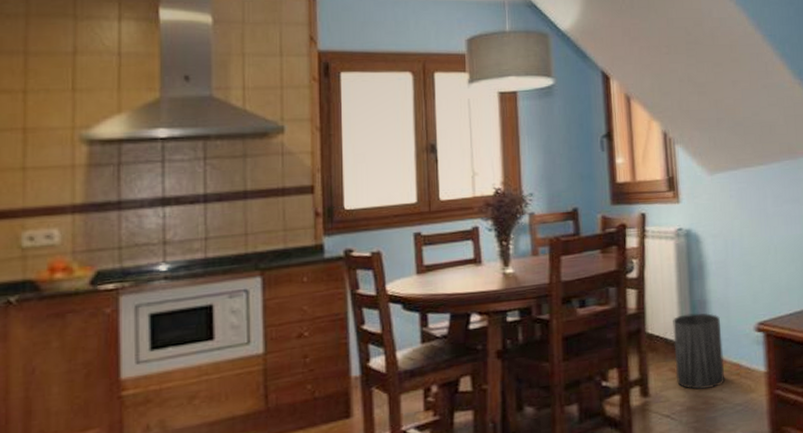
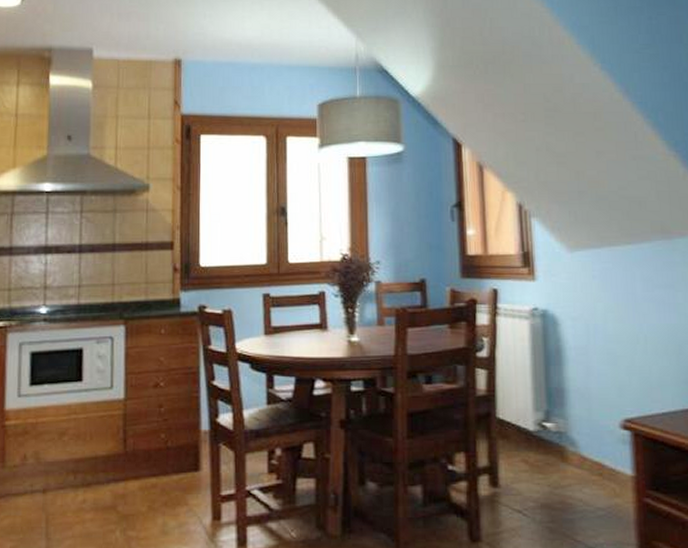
trash can: present [673,313,725,390] -> none [526,402,585,488]

